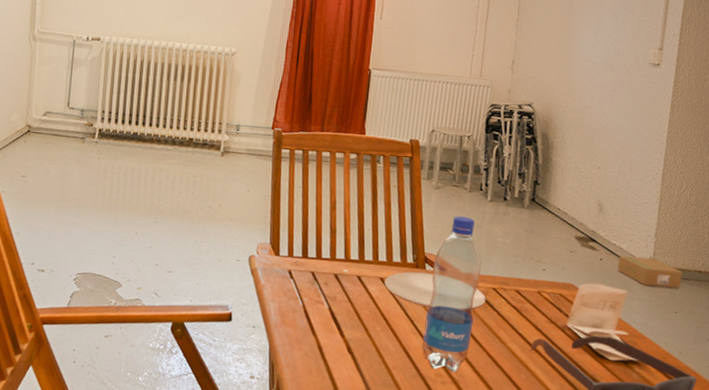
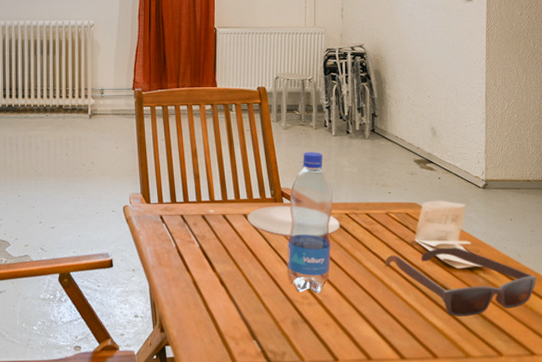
box: present [617,255,682,288] -> none [454,172,513,198]

